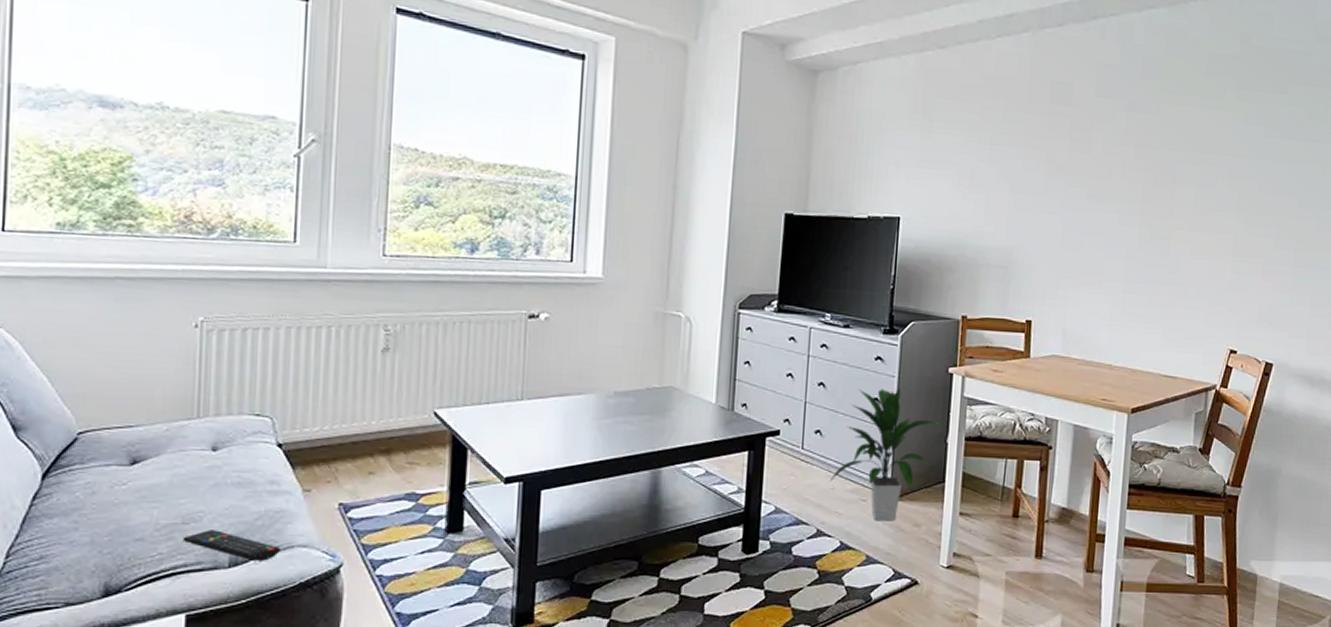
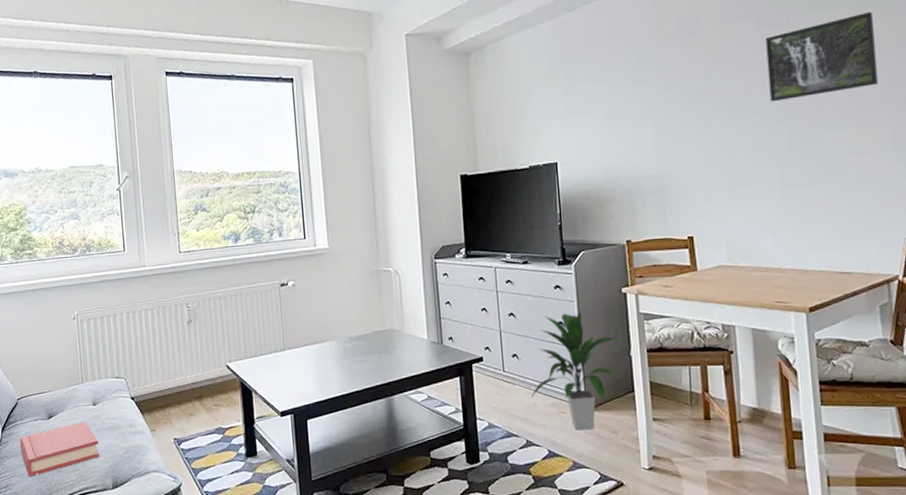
hardback book: none [73,471,213,545] -> present [19,421,99,476]
remote control: present [182,530,282,561] -> none [83,462,143,484]
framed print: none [1129,116,1235,192] -> present [765,12,878,102]

